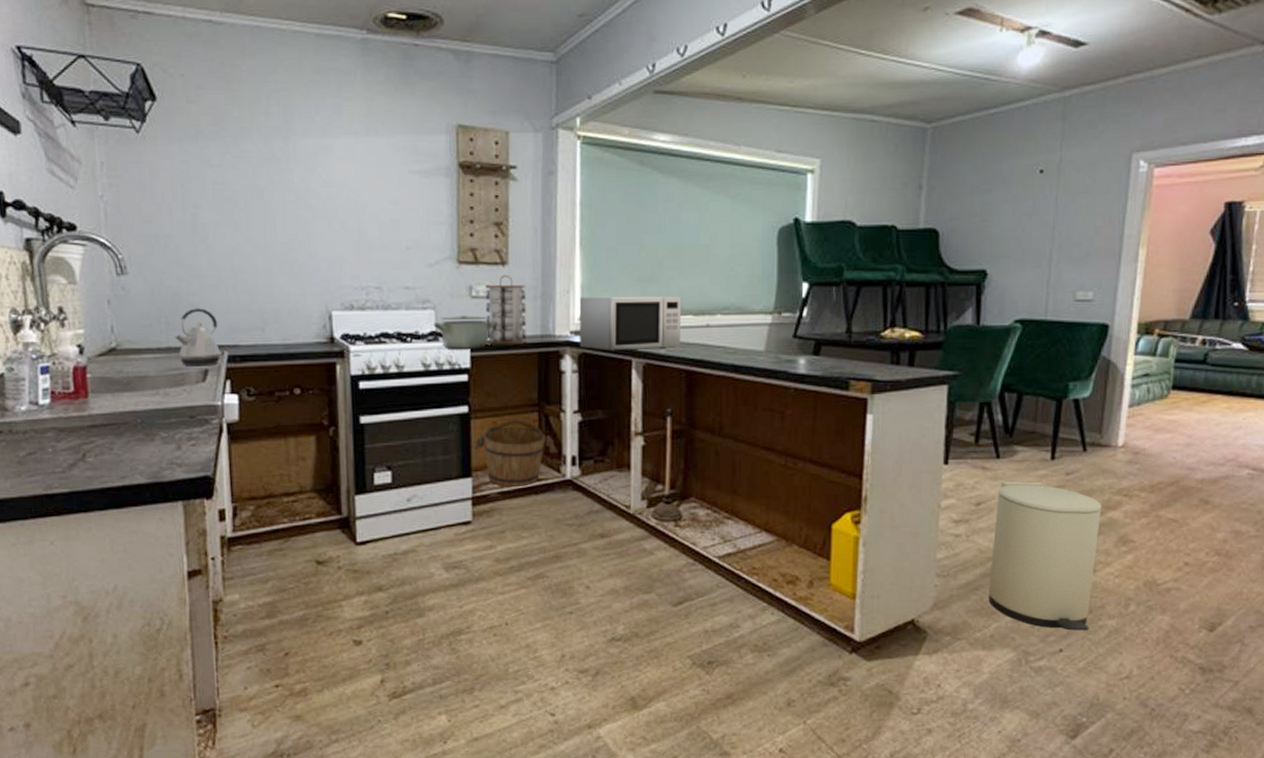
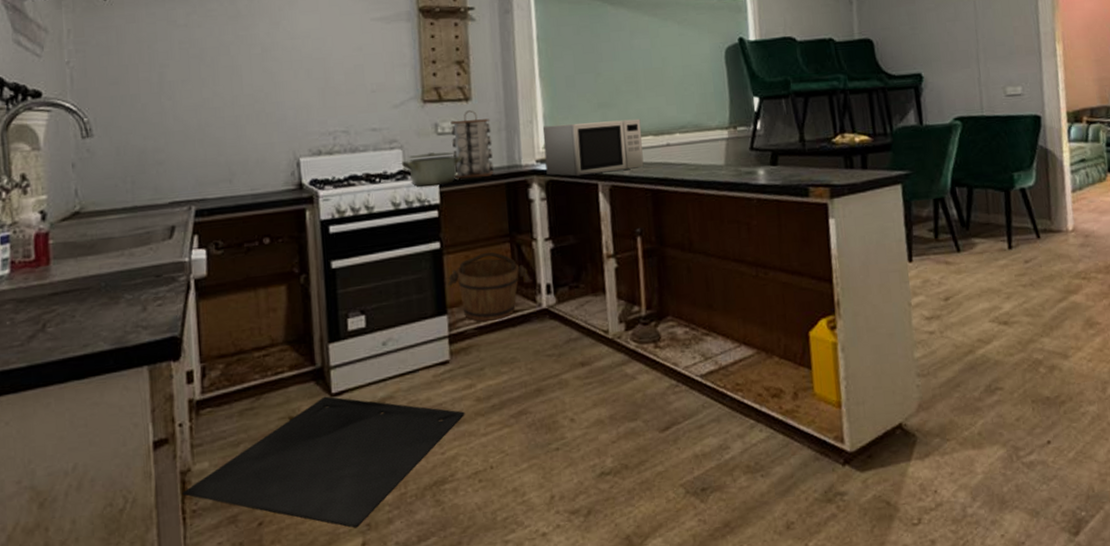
kettle: present [175,308,222,367] -> none [140,164,190,225]
door mat: none [215,544,484,666] -> present [183,396,465,528]
pedal bin: present [988,481,1102,631] -> none [964,271,1072,421]

